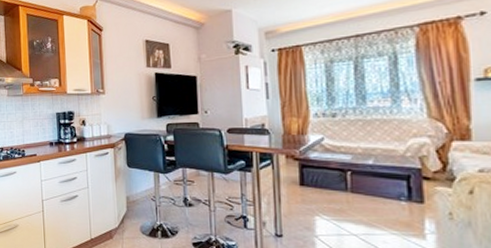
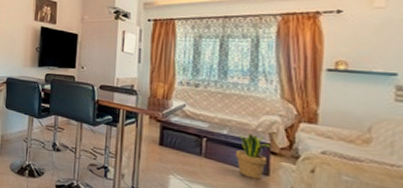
potted plant: none [384,160,421,209] -> present [235,134,270,180]

